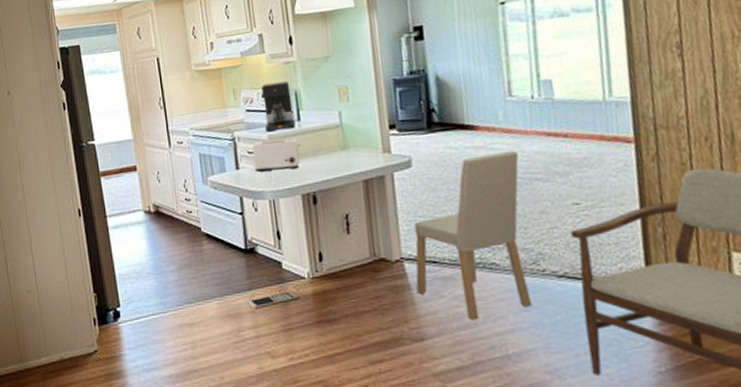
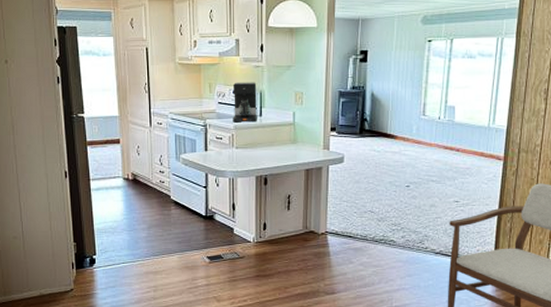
toaster: present [251,138,301,172] -> none [220,129,260,155]
dining chair: present [414,150,533,321] -> none [334,157,423,281]

